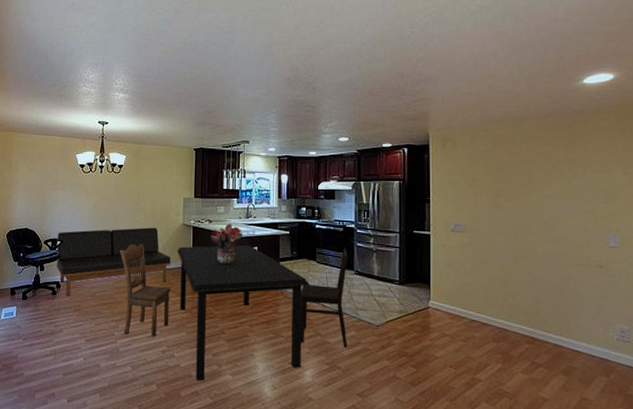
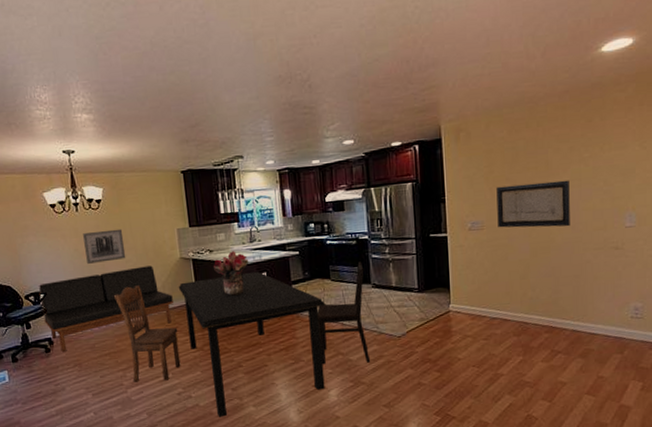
wall art: none [102,191,137,220] -> present [83,228,126,264]
wall art: none [480,194,552,240] -> present [496,180,570,228]

